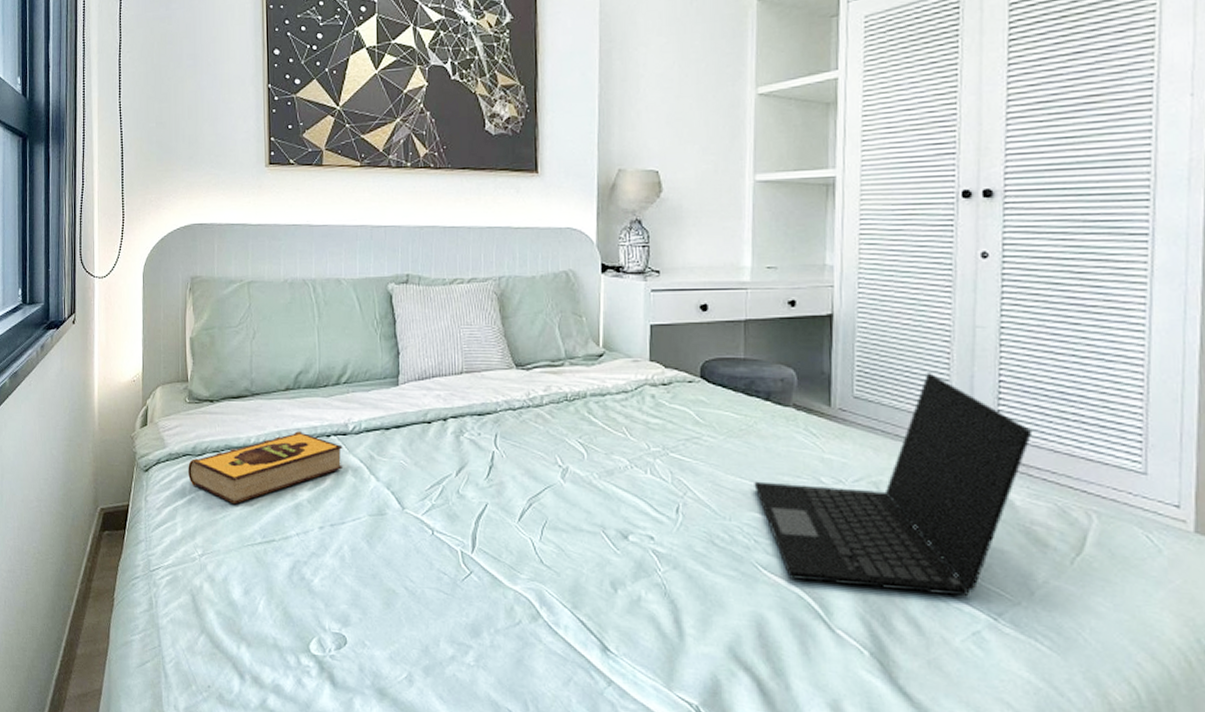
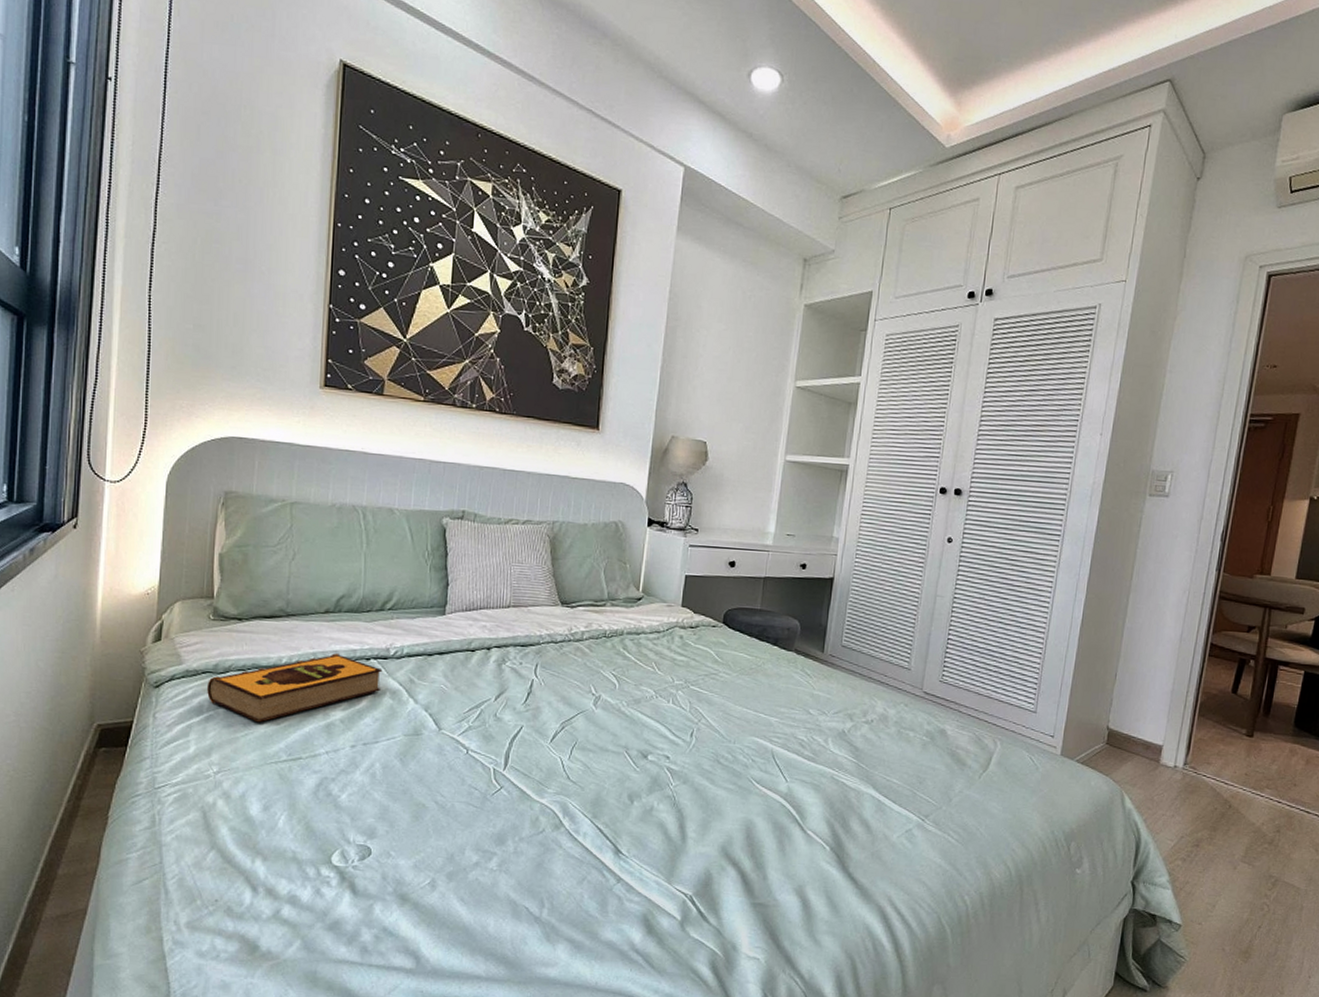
laptop: present [754,372,1033,597] -> none [756,629,966,804]

